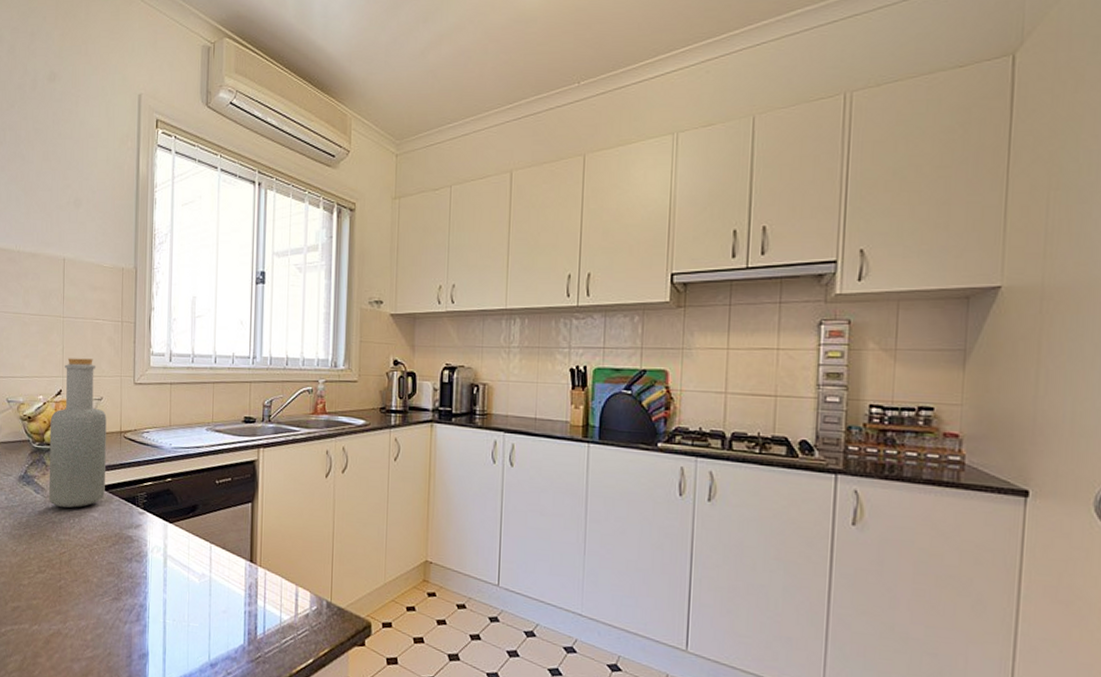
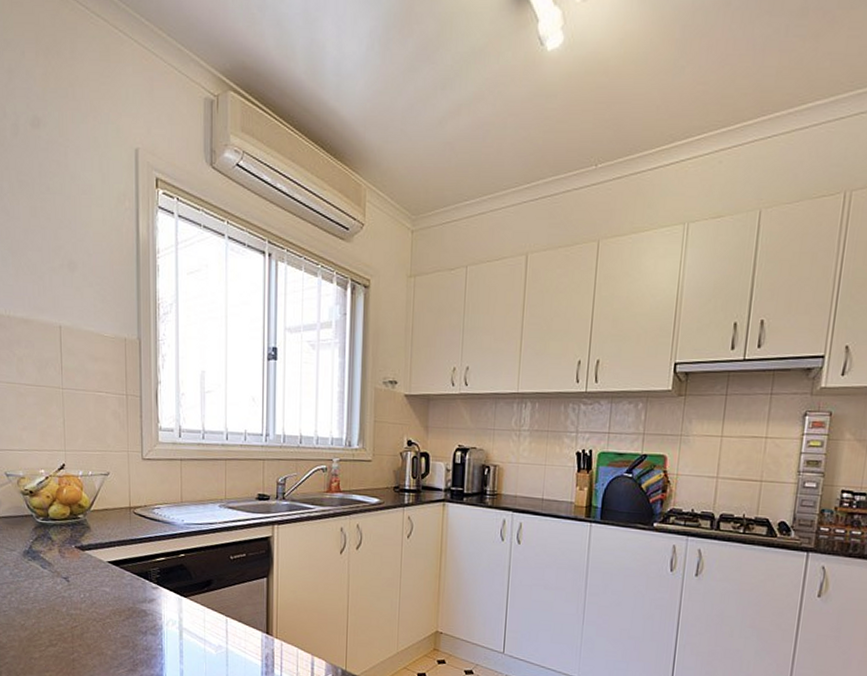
bottle: present [48,358,107,508] -> none [54,431,116,583]

